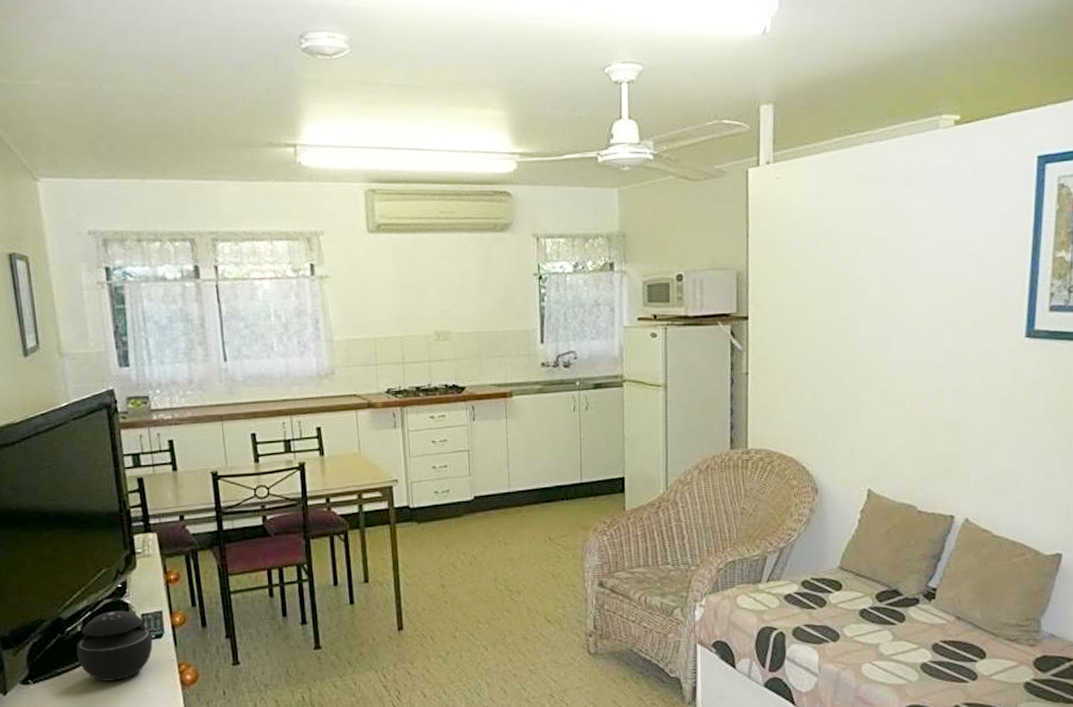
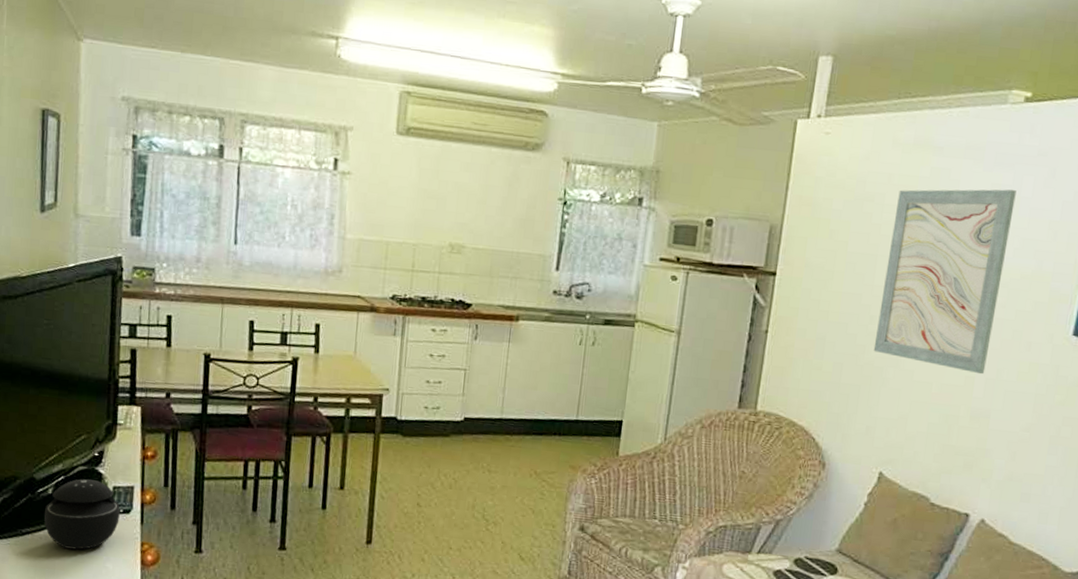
wall art: none [847,209,958,386] -> present [873,189,1017,375]

